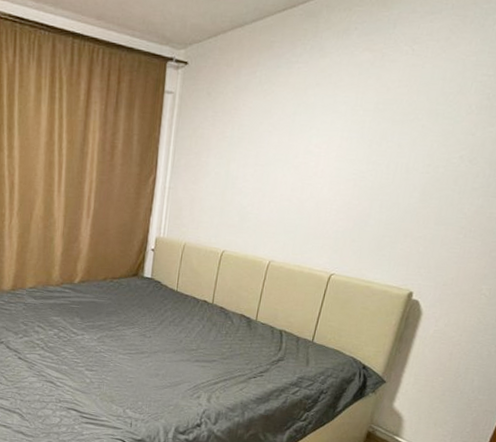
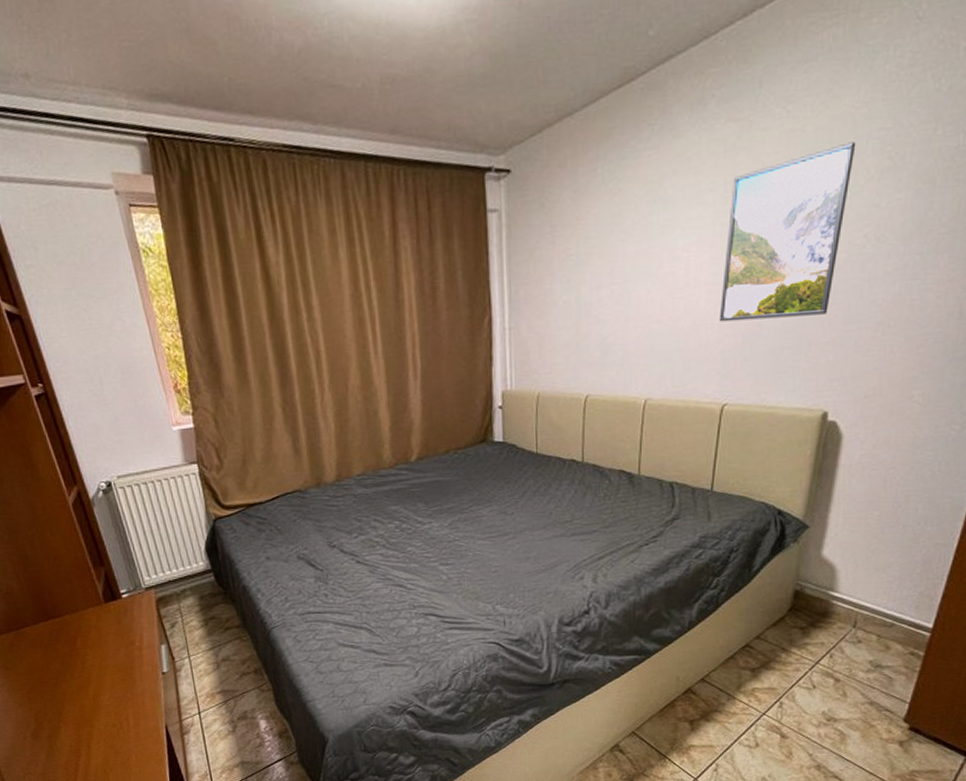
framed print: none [336,81,463,214] -> present [719,142,856,322]

